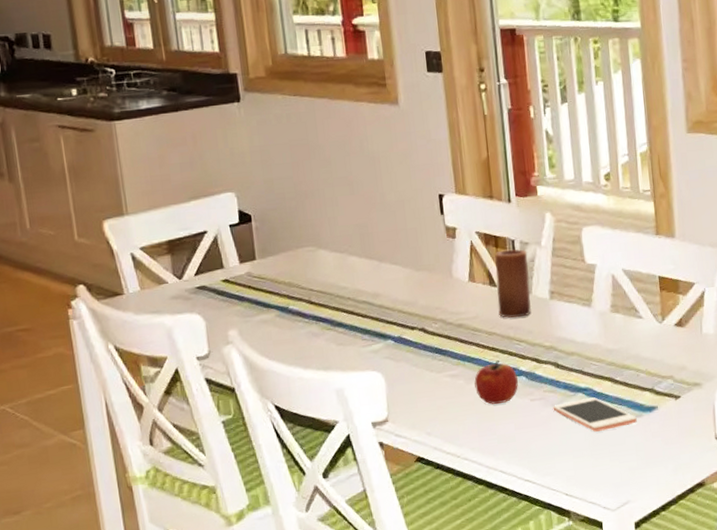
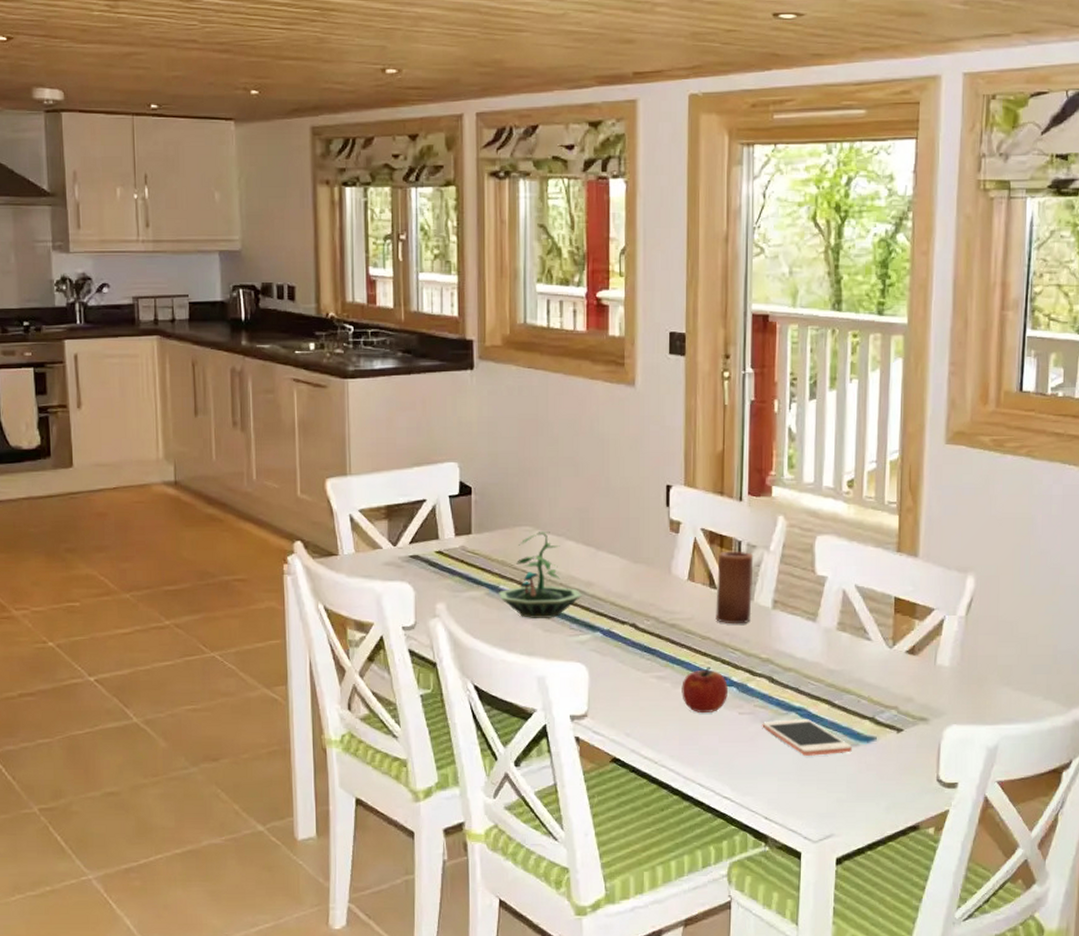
terrarium: none [288,249,370,335] -> present [498,530,582,619]

